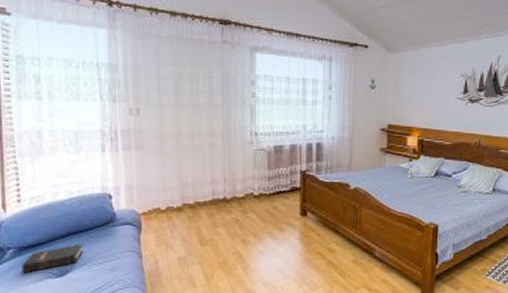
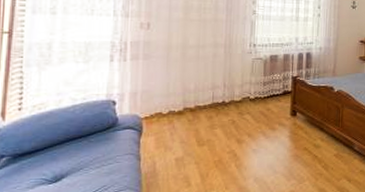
hardback book: present [21,244,84,273] -> none [14,149,83,181]

